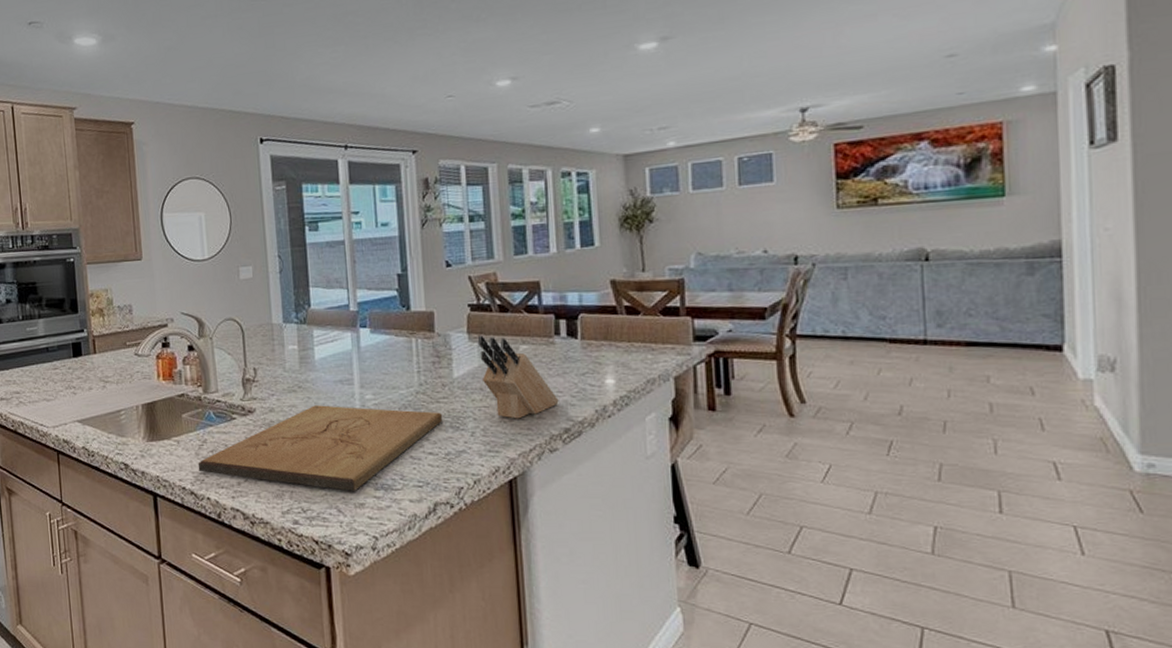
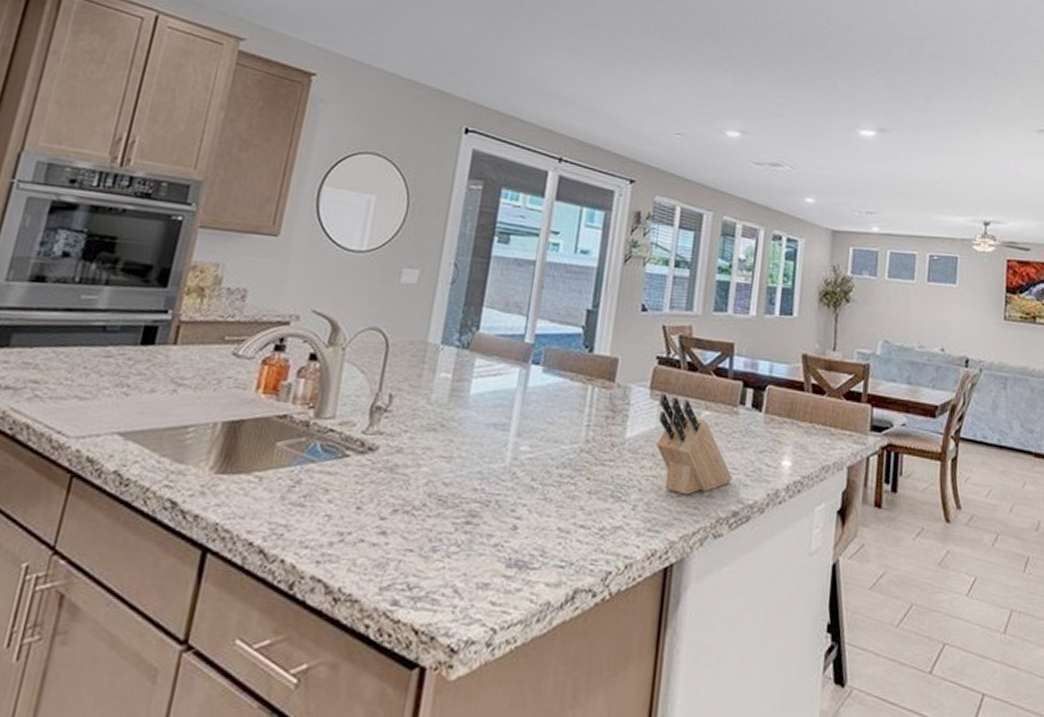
cutting board: present [198,405,443,491] -> none [278,451,605,566]

